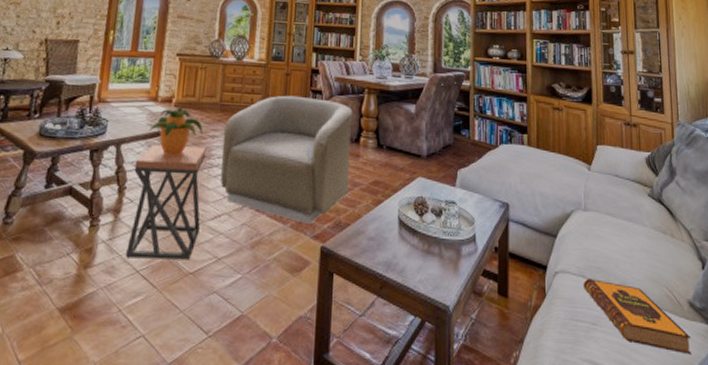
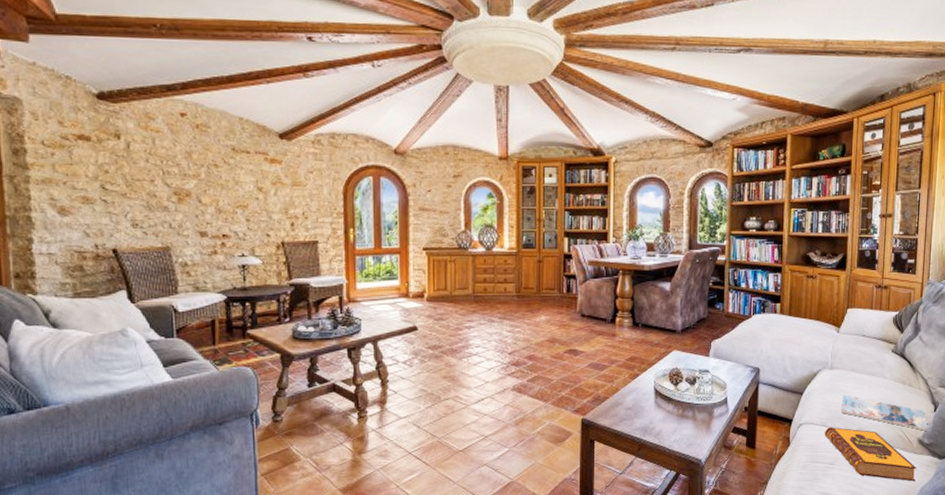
stool: present [126,145,207,260] -> none [394,338,465,442]
potted plant: present [149,107,203,156] -> none [404,301,458,349]
armchair: present [220,95,353,224] -> none [479,282,608,400]
magazine: none [599,241,699,293] -> present [840,395,929,432]

